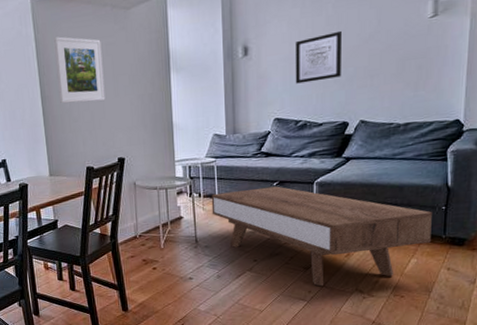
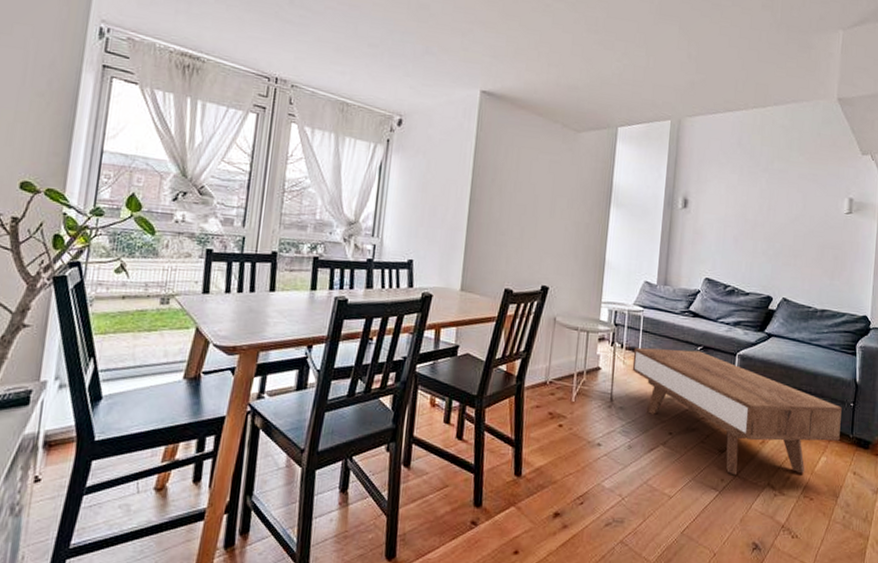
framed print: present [54,36,106,104] -> none [490,139,546,220]
wall art: present [295,30,343,84] -> none [727,205,773,250]

